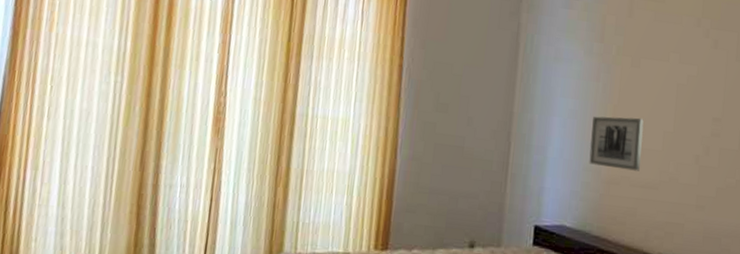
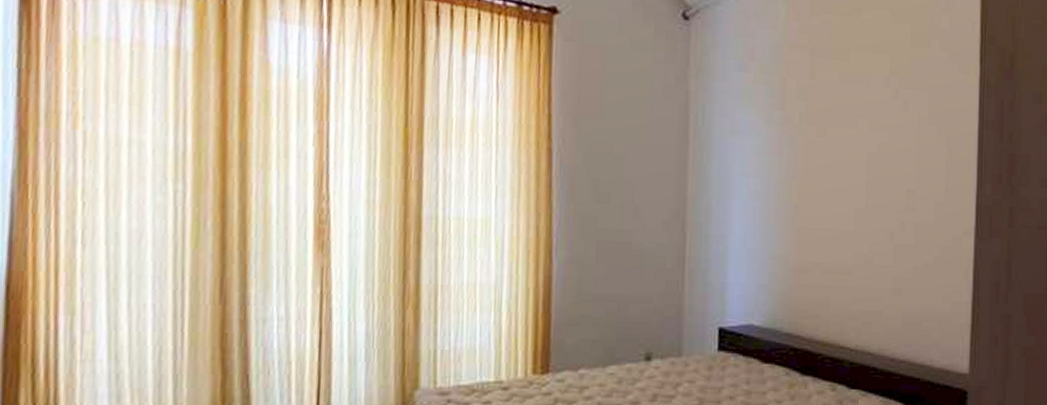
wall art: present [589,116,644,171] -> none [775,194,833,256]

